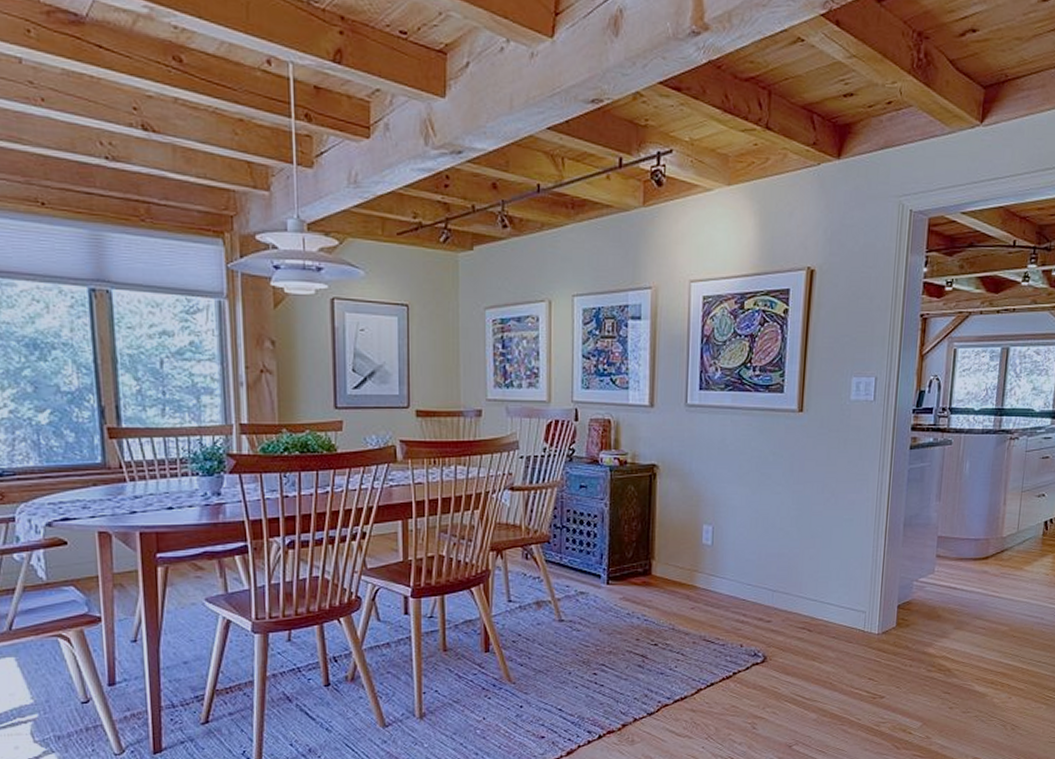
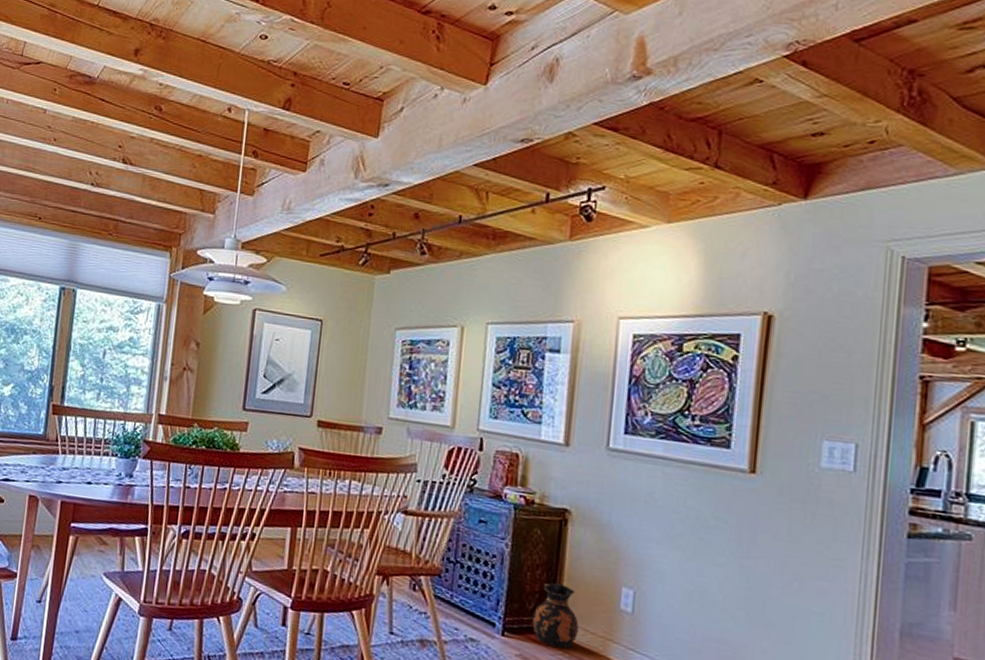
ceramic jug: none [632,530,670,586] -> present [532,582,579,649]

